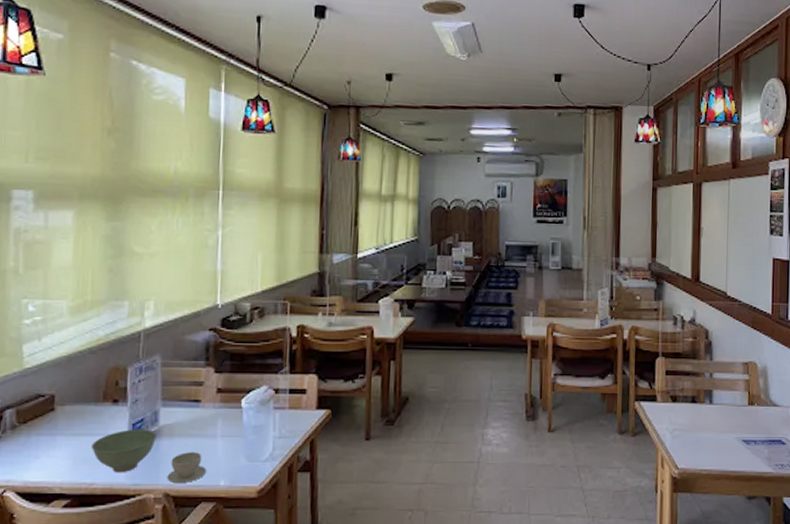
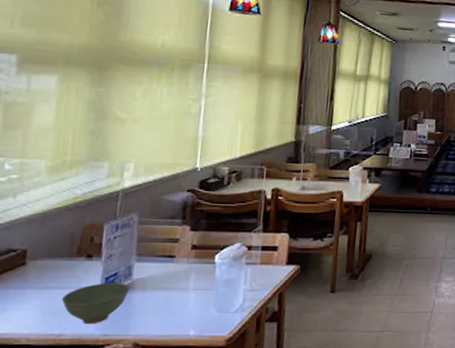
teacup: present [167,451,206,483] -> none [137,303,177,333]

